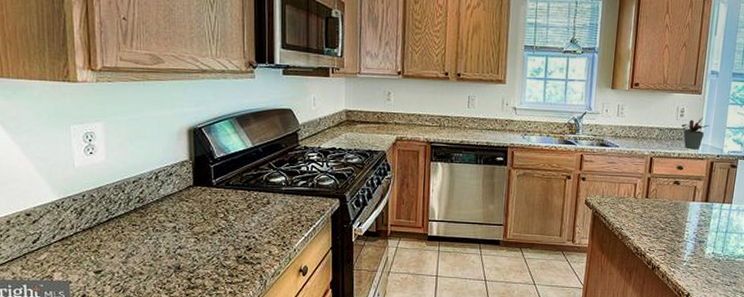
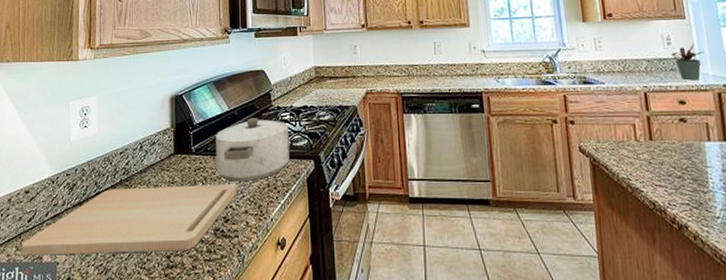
cutting board: none [28,215,260,275] -> present [21,184,237,256]
cooking pot: none [238,155,315,215] -> present [216,118,289,181]

